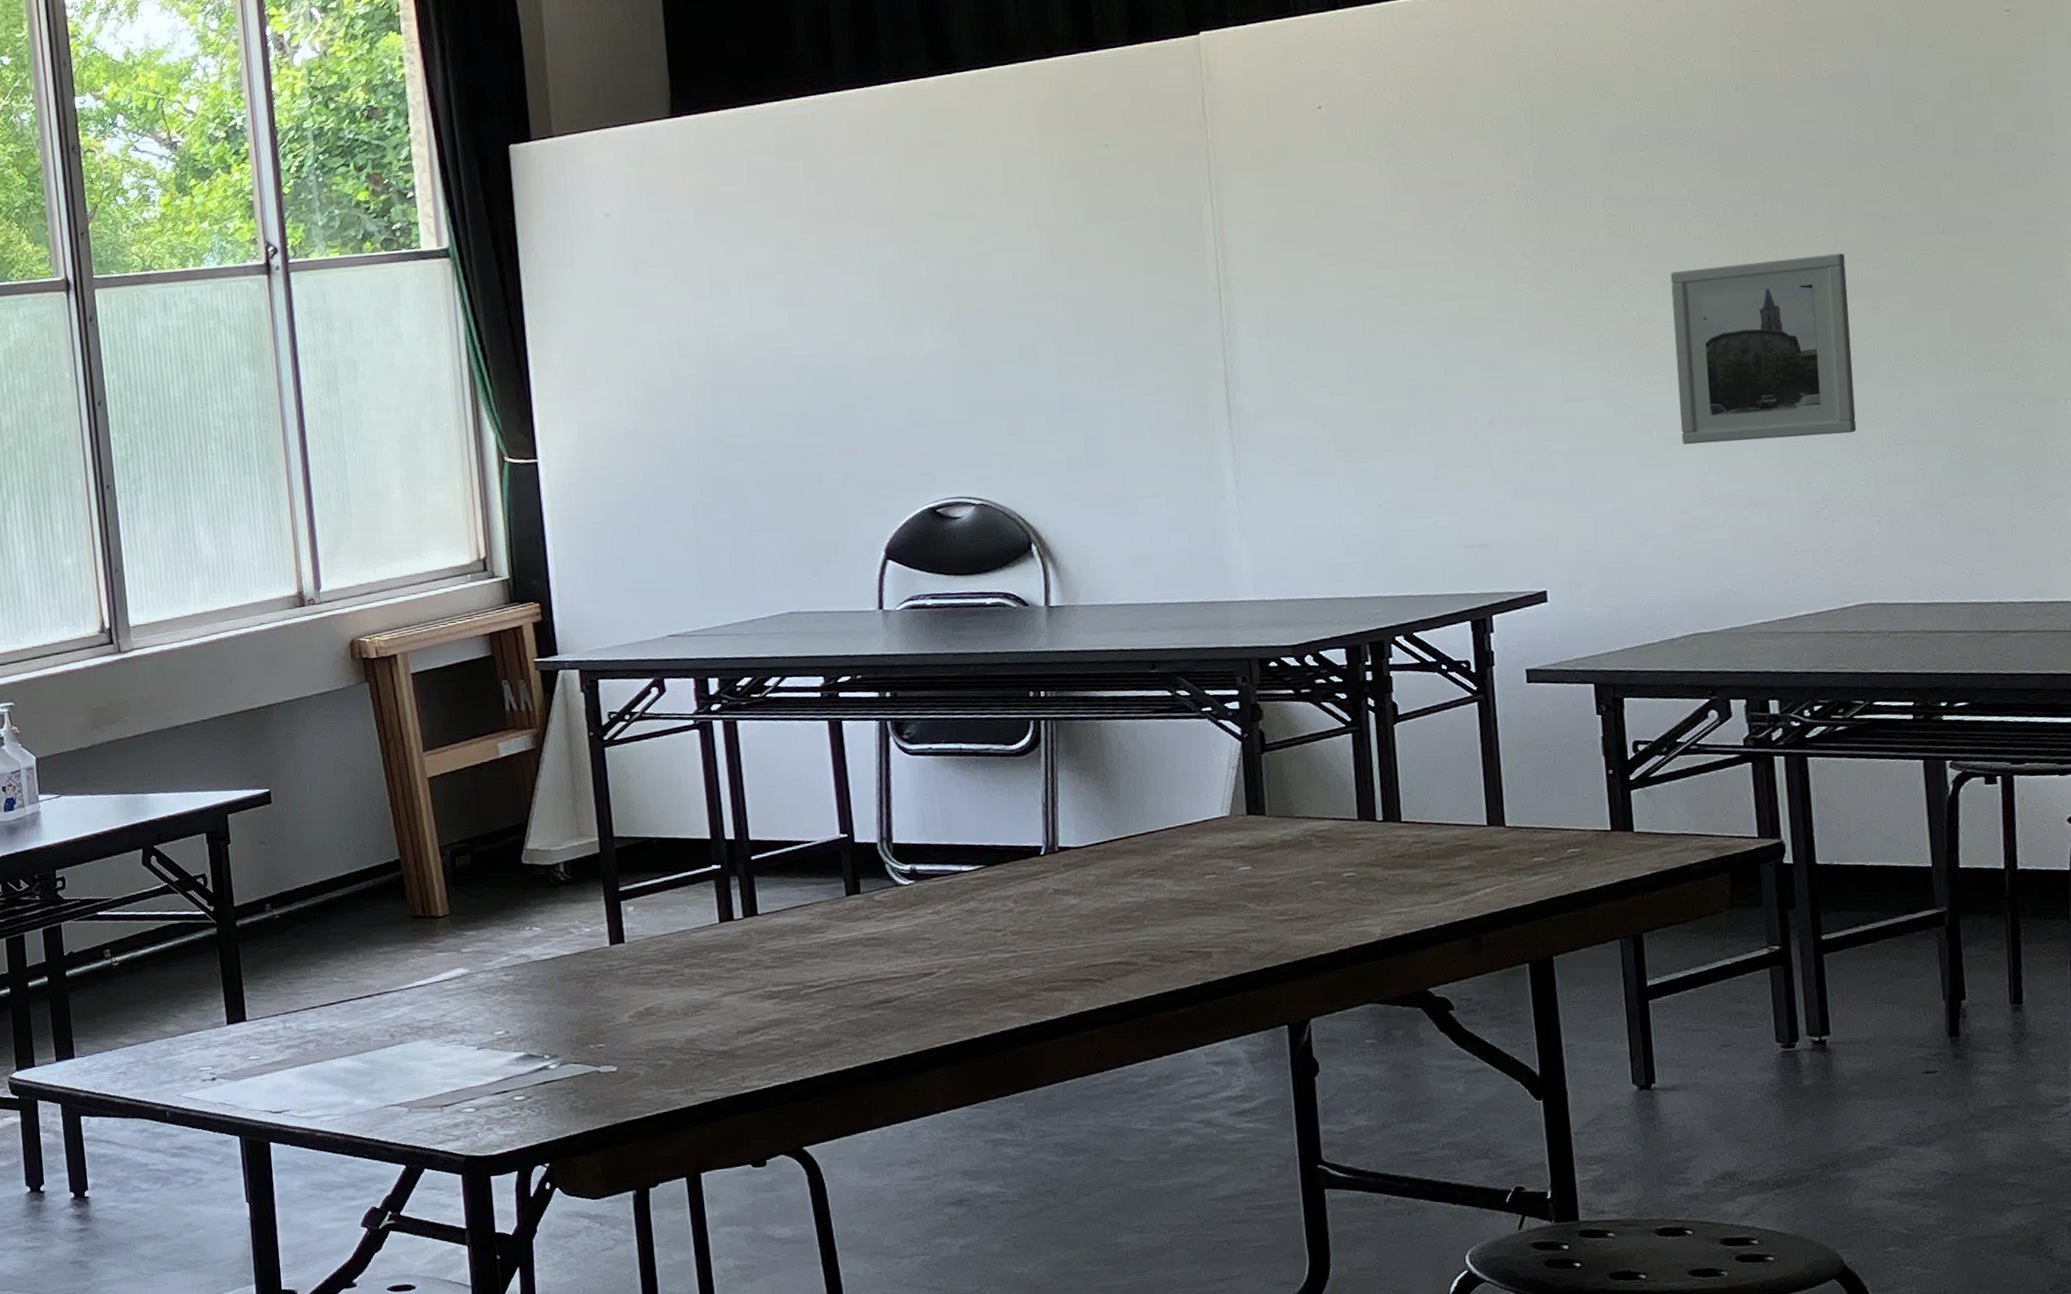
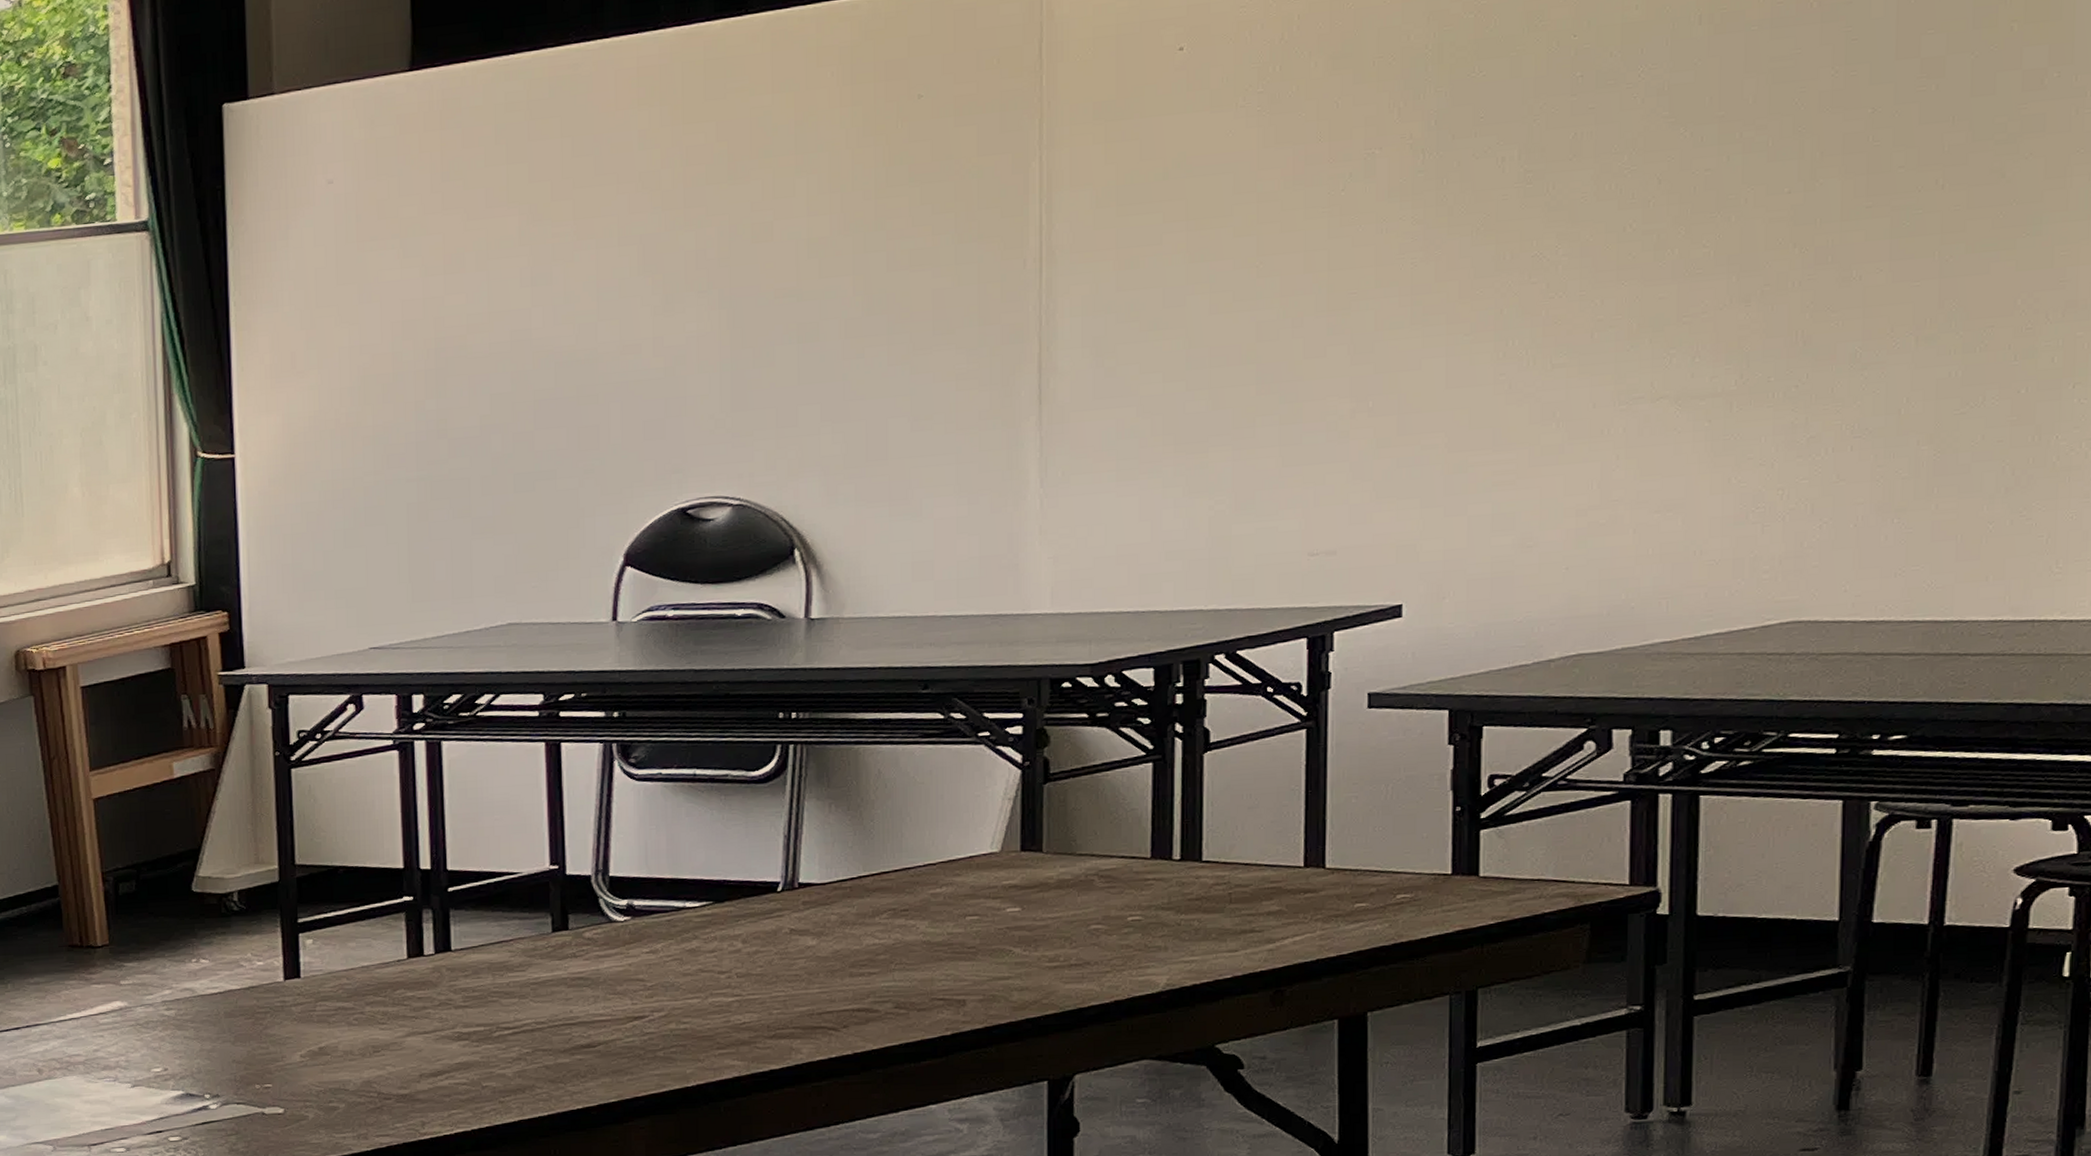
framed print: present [1670,253,1857,445] -> none [1586,213,1814,438]

